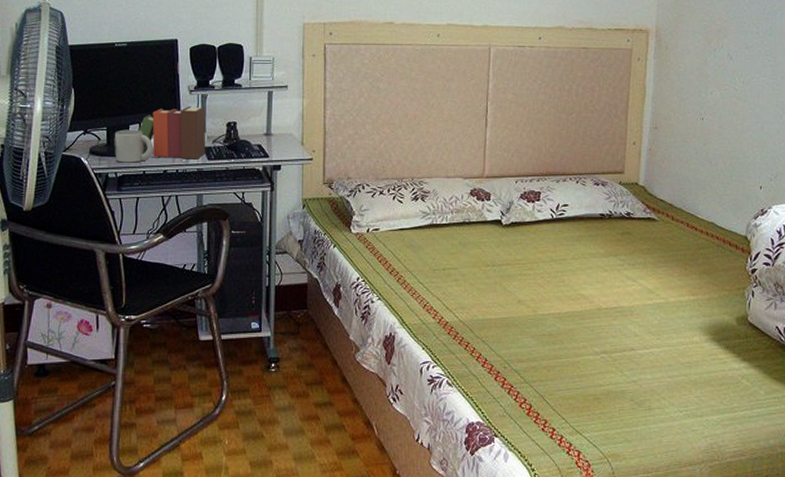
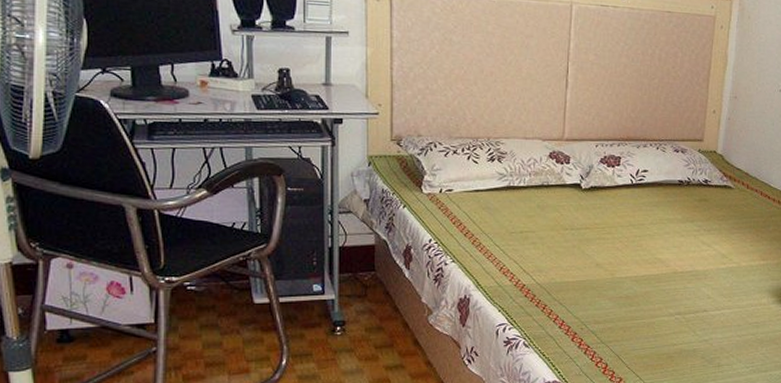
mug: present [114,129,154,163] -> none [140,70,191,109]
books: present [138,106,206,160] -> none [170,48,254,108]

